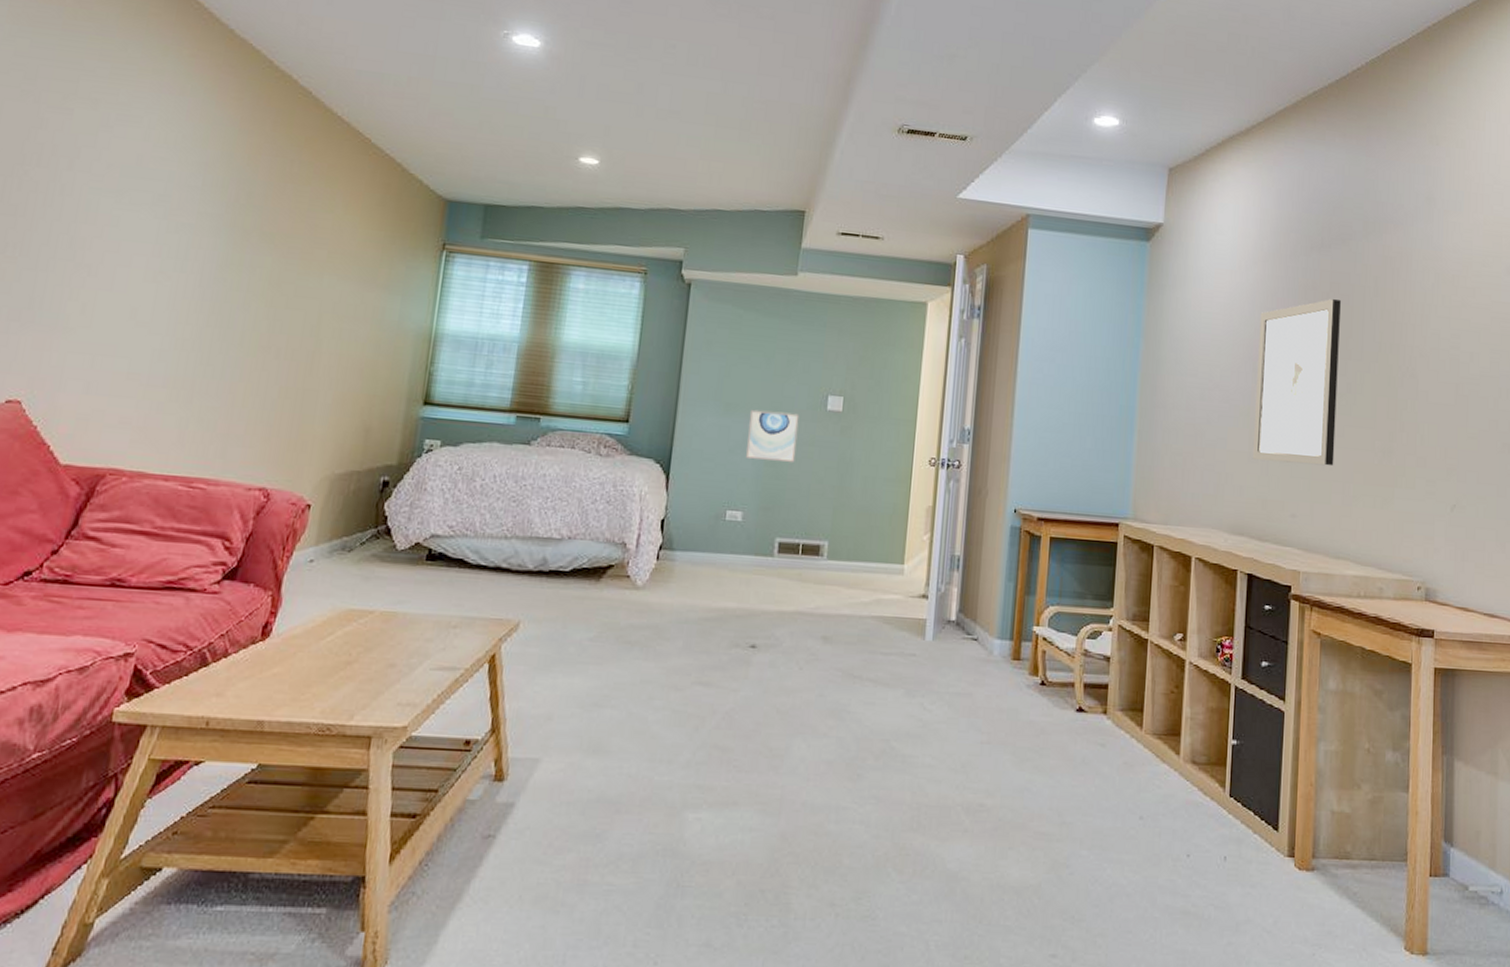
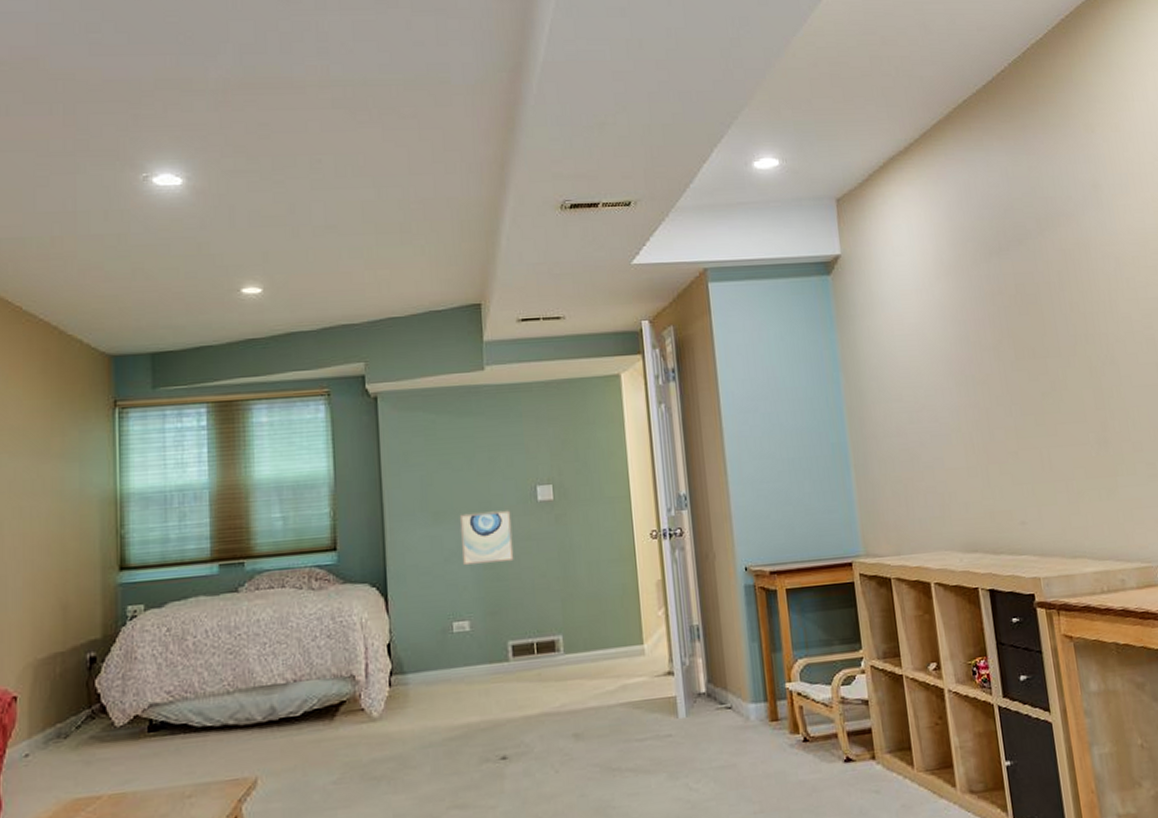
wall art: present [1252,299,1341,467] -> none [953,300,1053,474]

